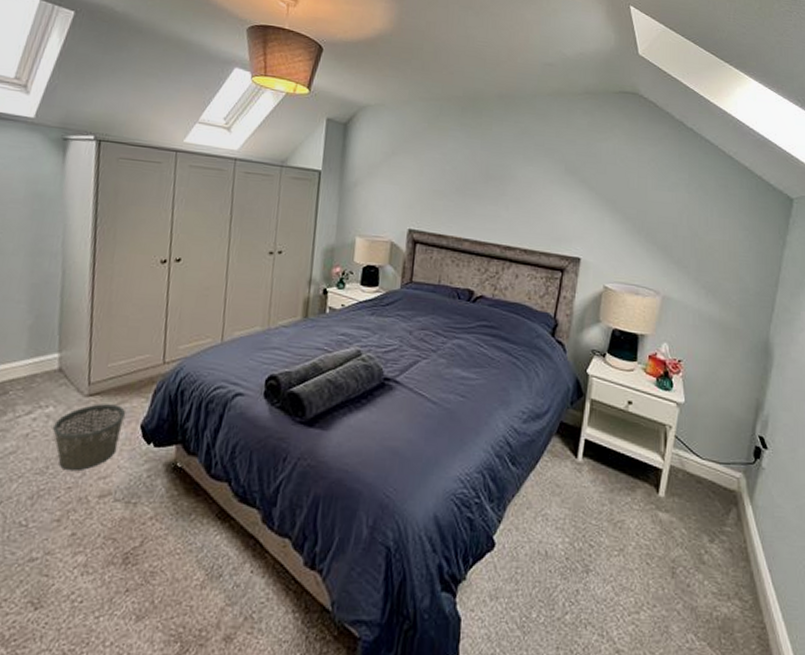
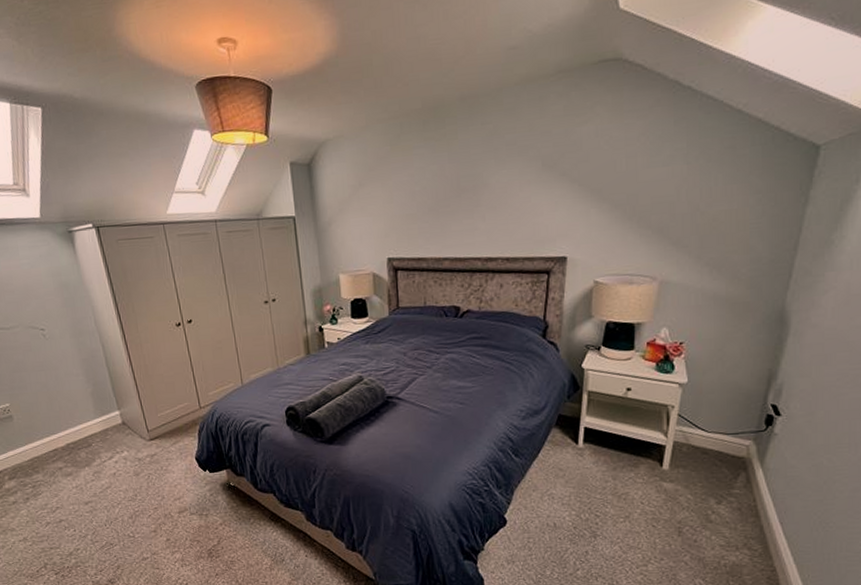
basket: present [53,403,126,472] -> none [131,444,182,497]

